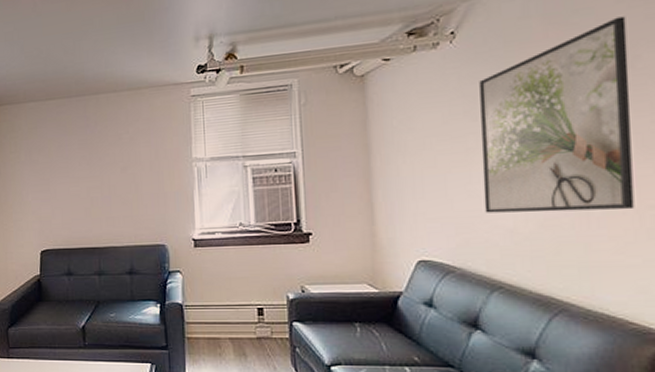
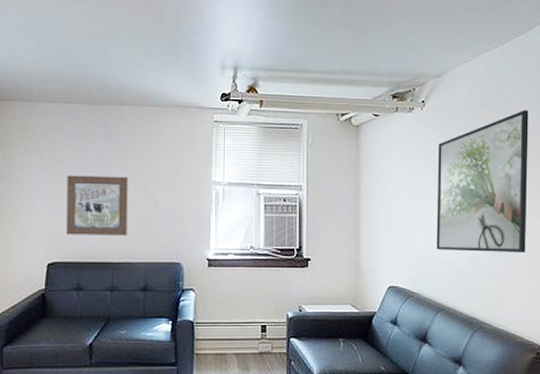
wall art: none [53,163,111,223] -> present [66,175,128,236]

